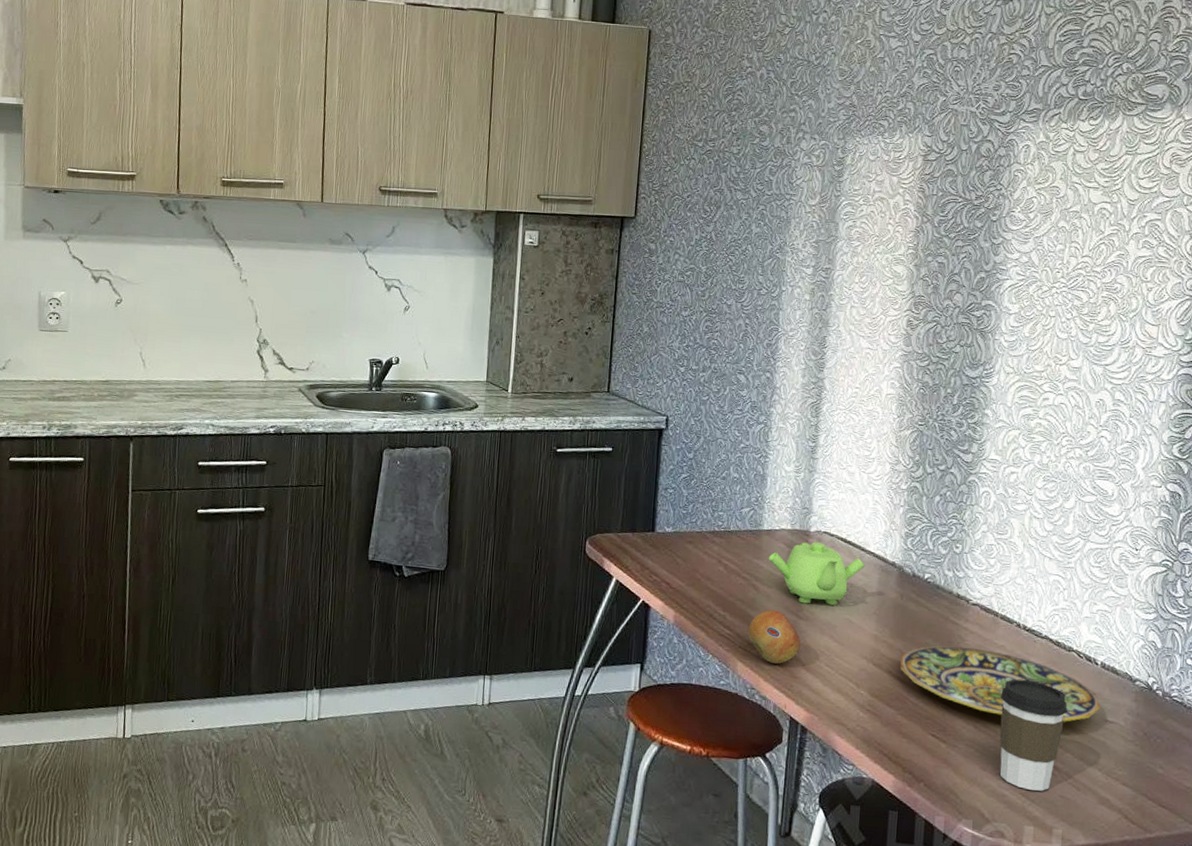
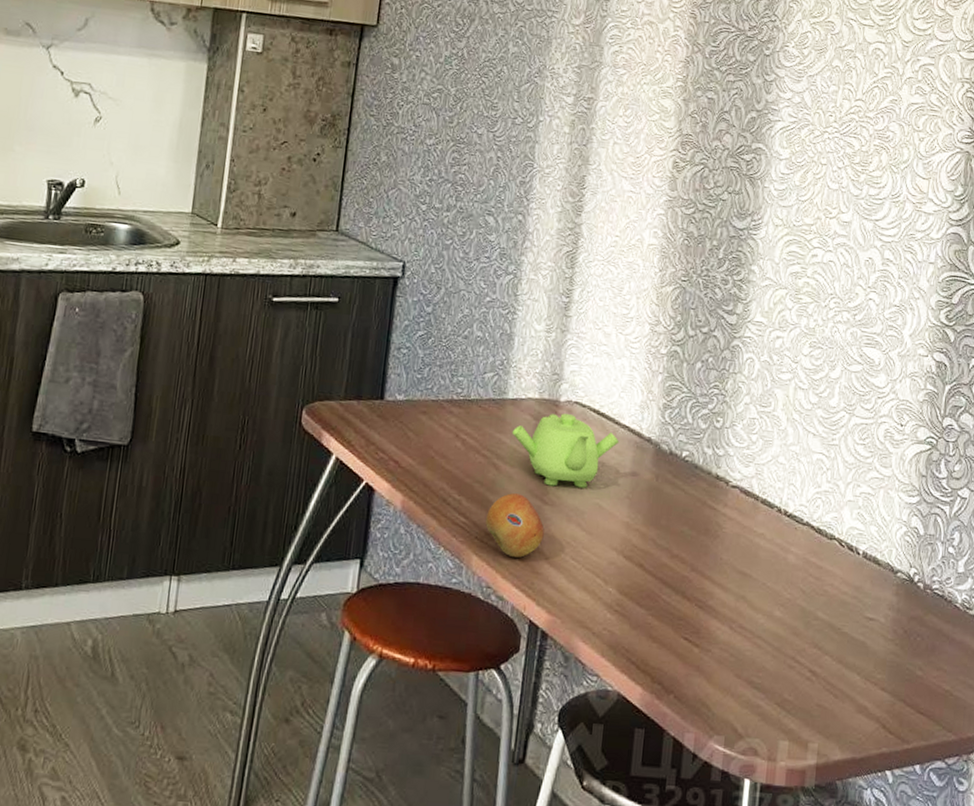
plate: present [900,645,1100,722] -> none [653,534,861,620]
coffee cup: present [999,678,1068,791] -> none [755,571,828,700]

